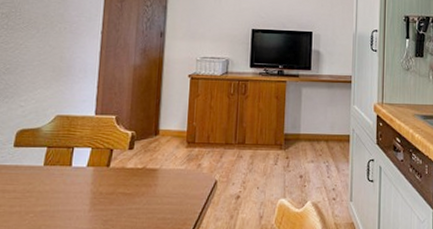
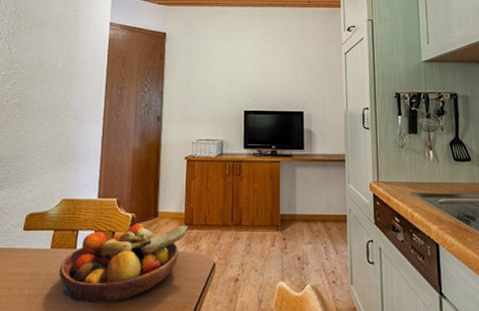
fruit bowl: none [52,141,191,220] -> present [59,223,189,303]

